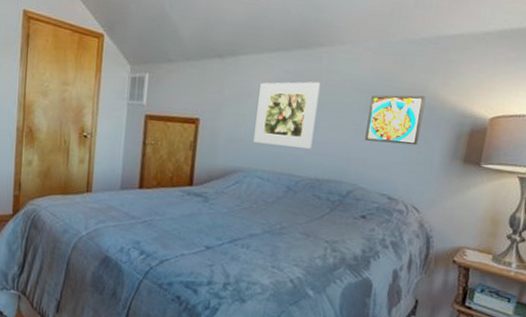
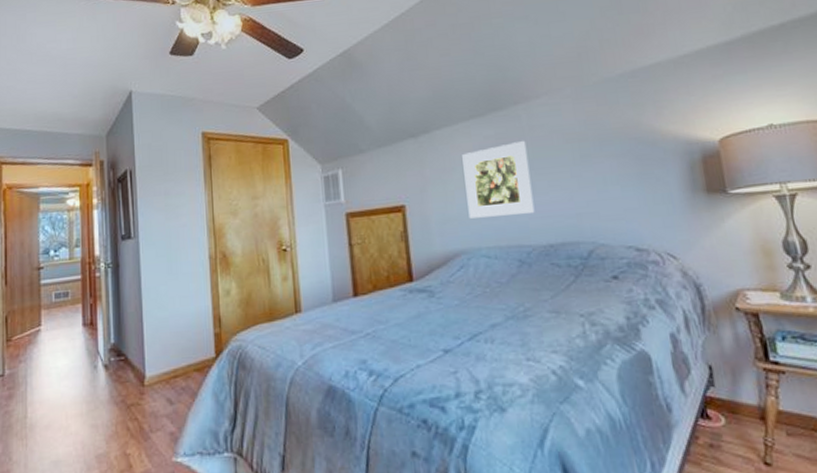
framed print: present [365,95,426,146] -> none [584,131,650,191]

